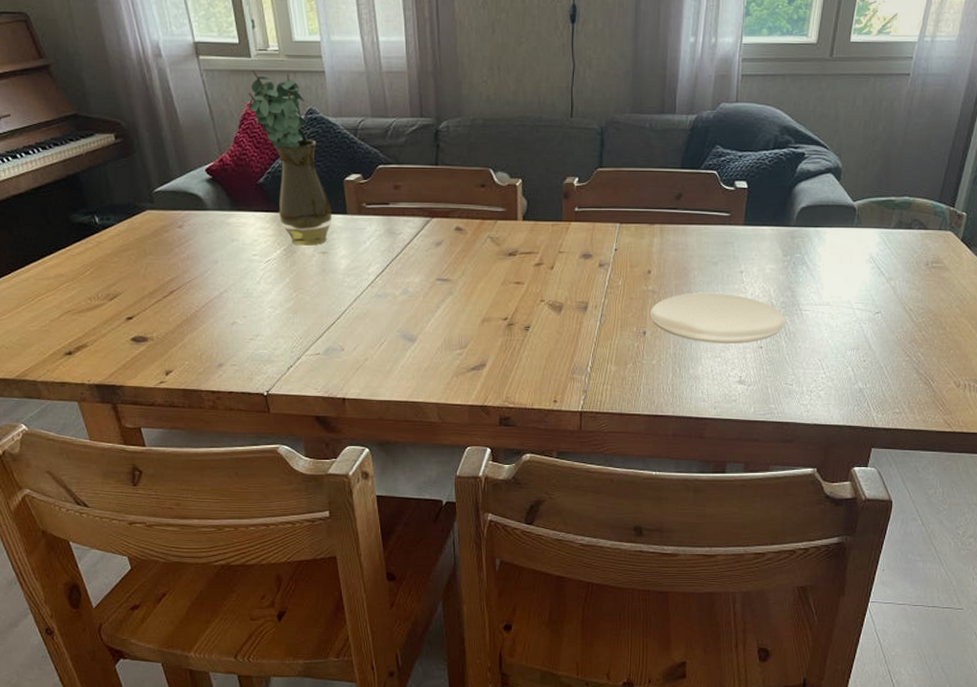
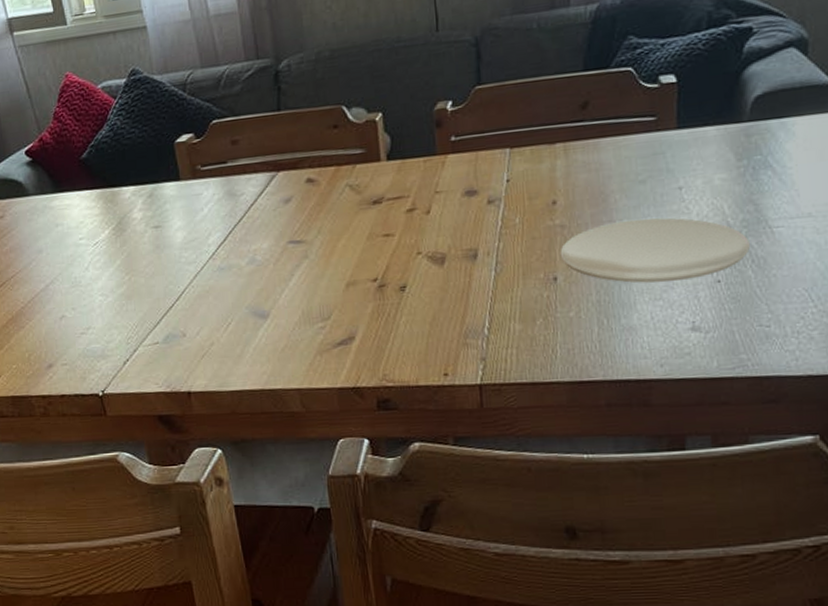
vase: present [248,69,332,246] -> none [65,35,164,222]

